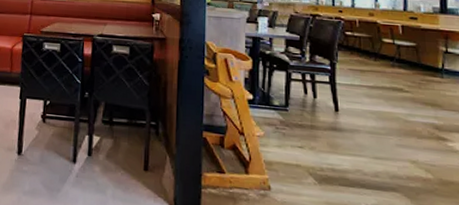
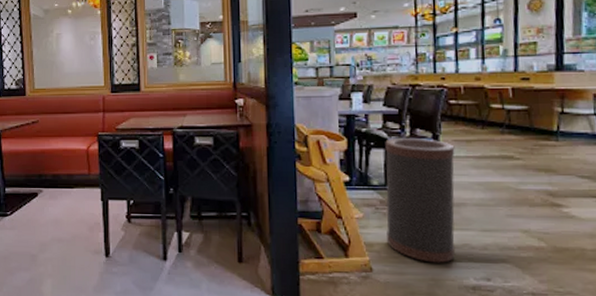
trash can: none [285,62,350,187] -> present [385,137,456,263]

